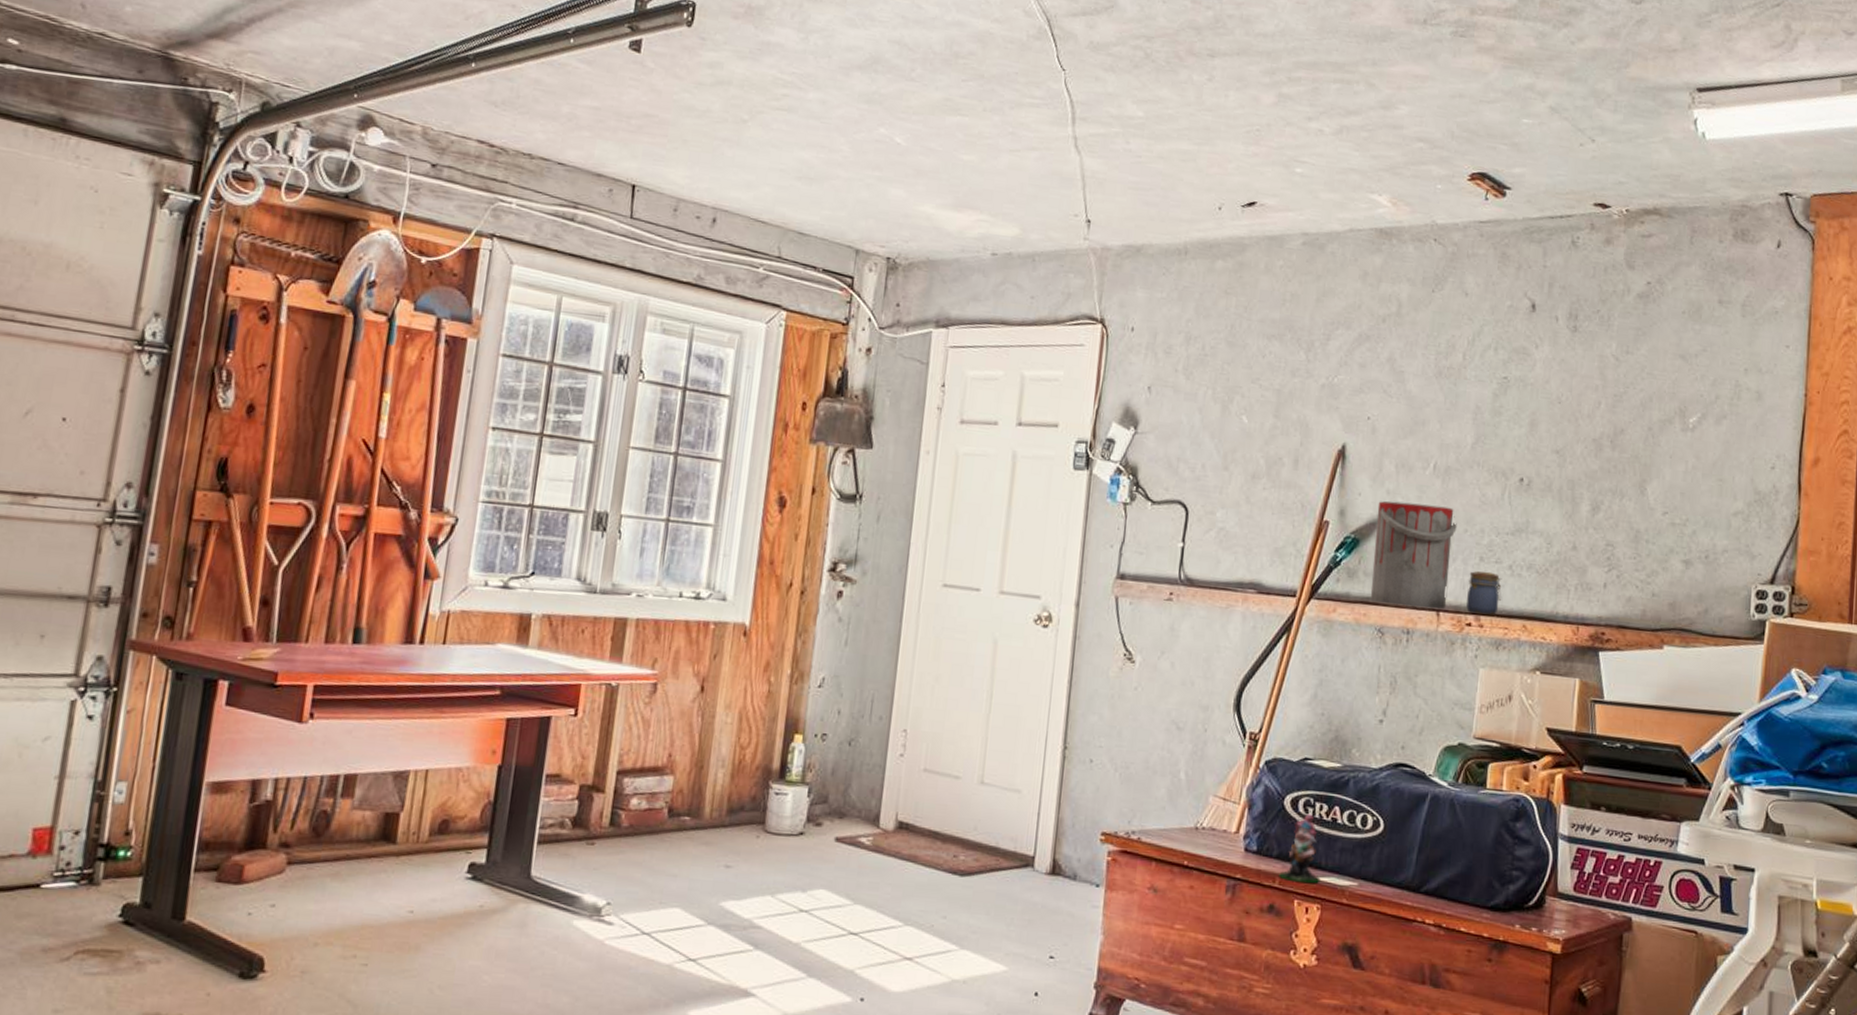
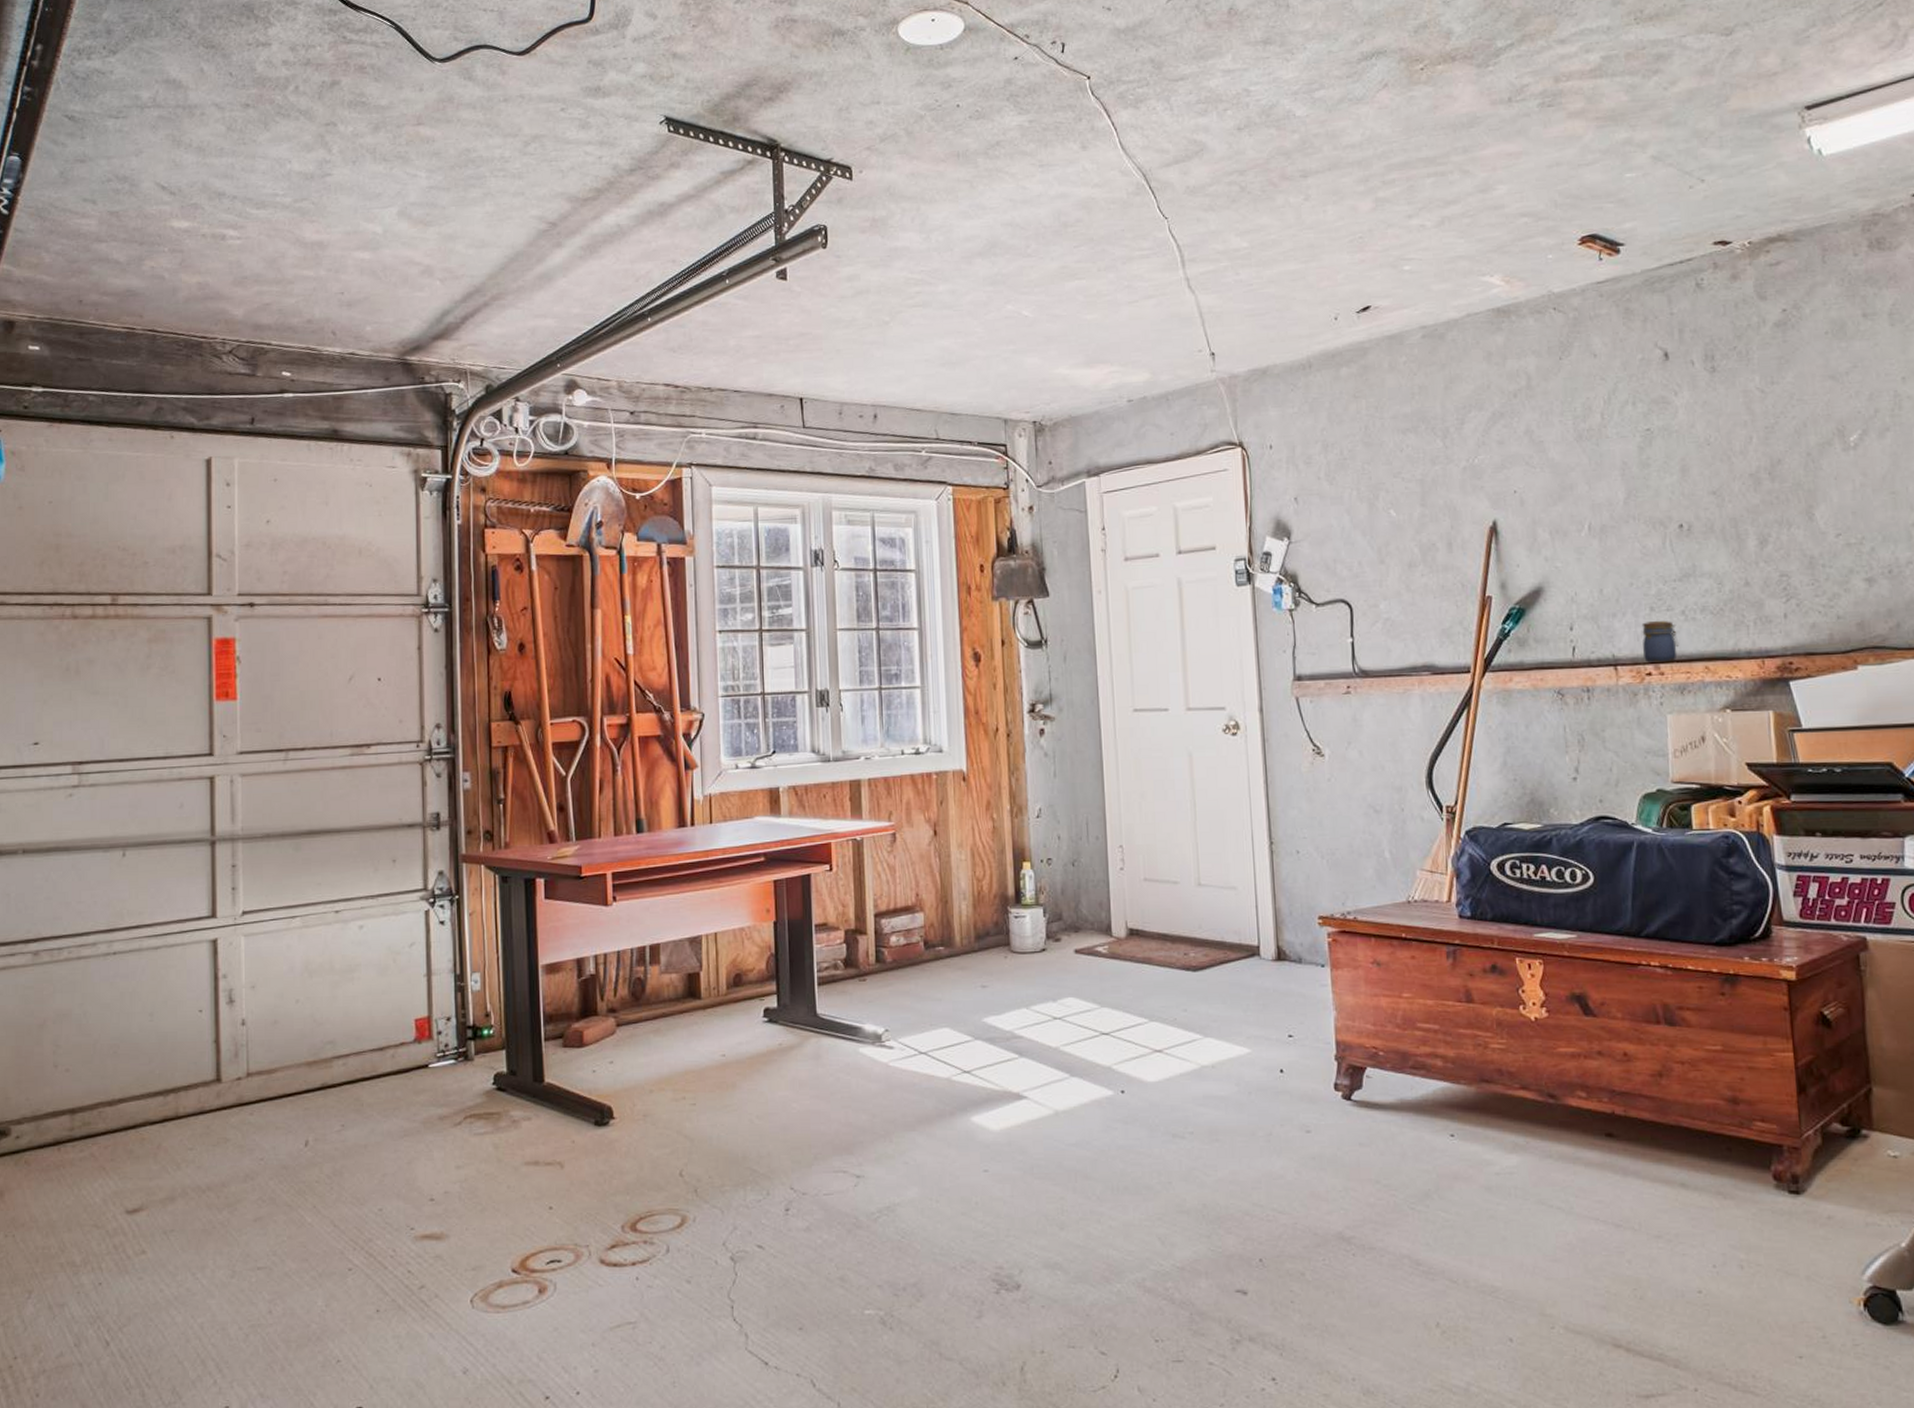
garden gnome: present [1279,814,1321,884] -> none [1497,875,1539,942]
paint can: present [1370,500,1457,609] -> none [1538,564,1623,666]

